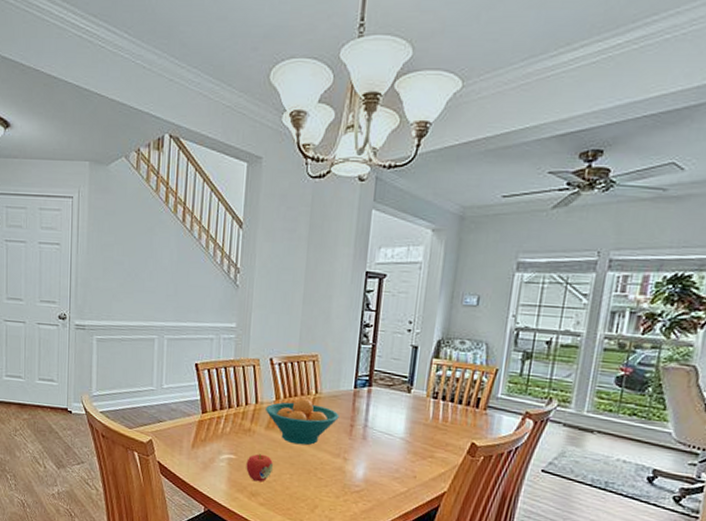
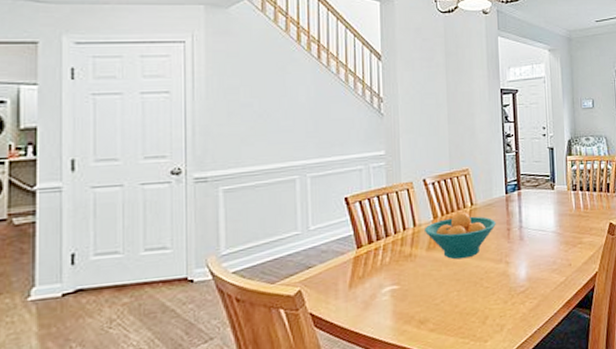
apple: present [246,454,274,483] -> none [411,277,440,308]

